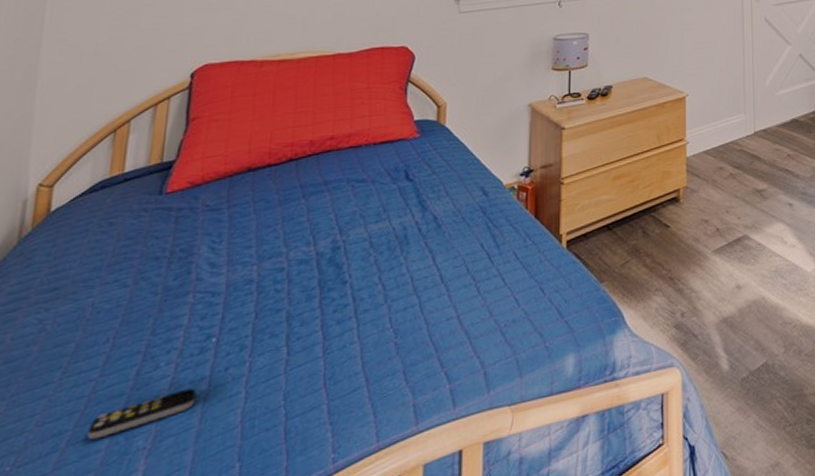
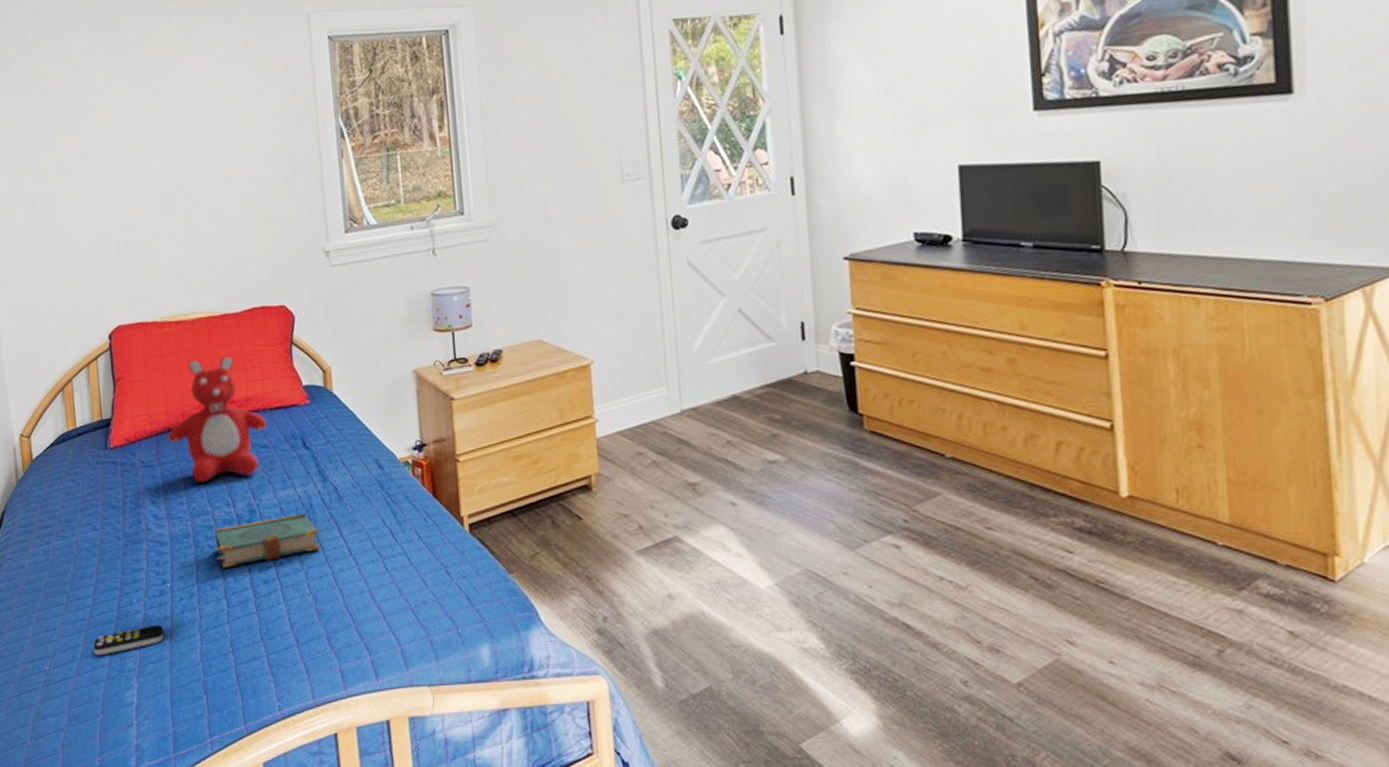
teddy bear: none [245,93,368,223] -> present [168,355,267,483]
book: none [282,244,410,312] -> present [214,513,320,568]

